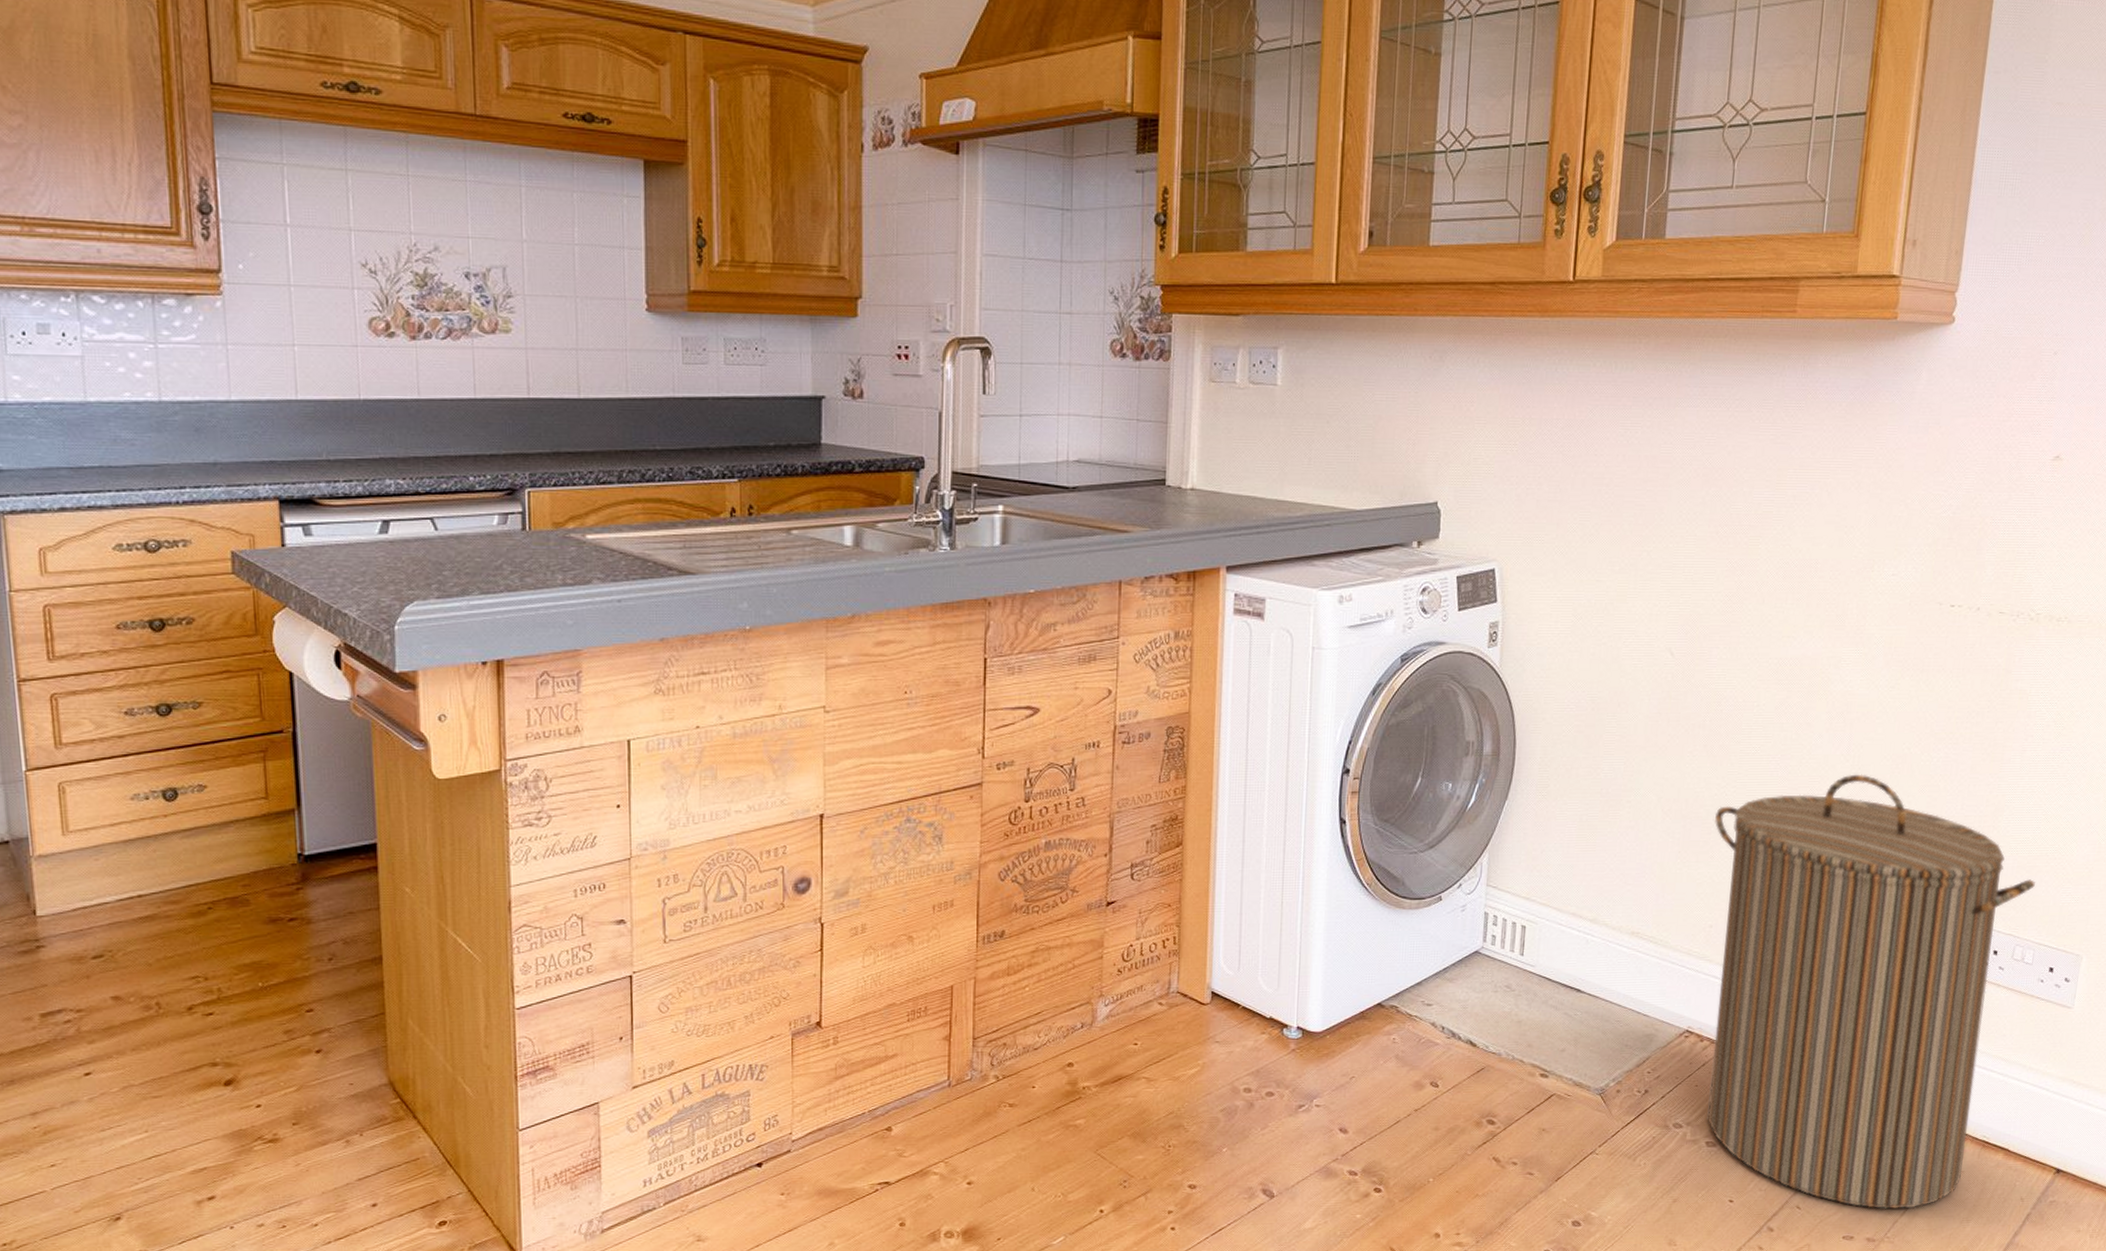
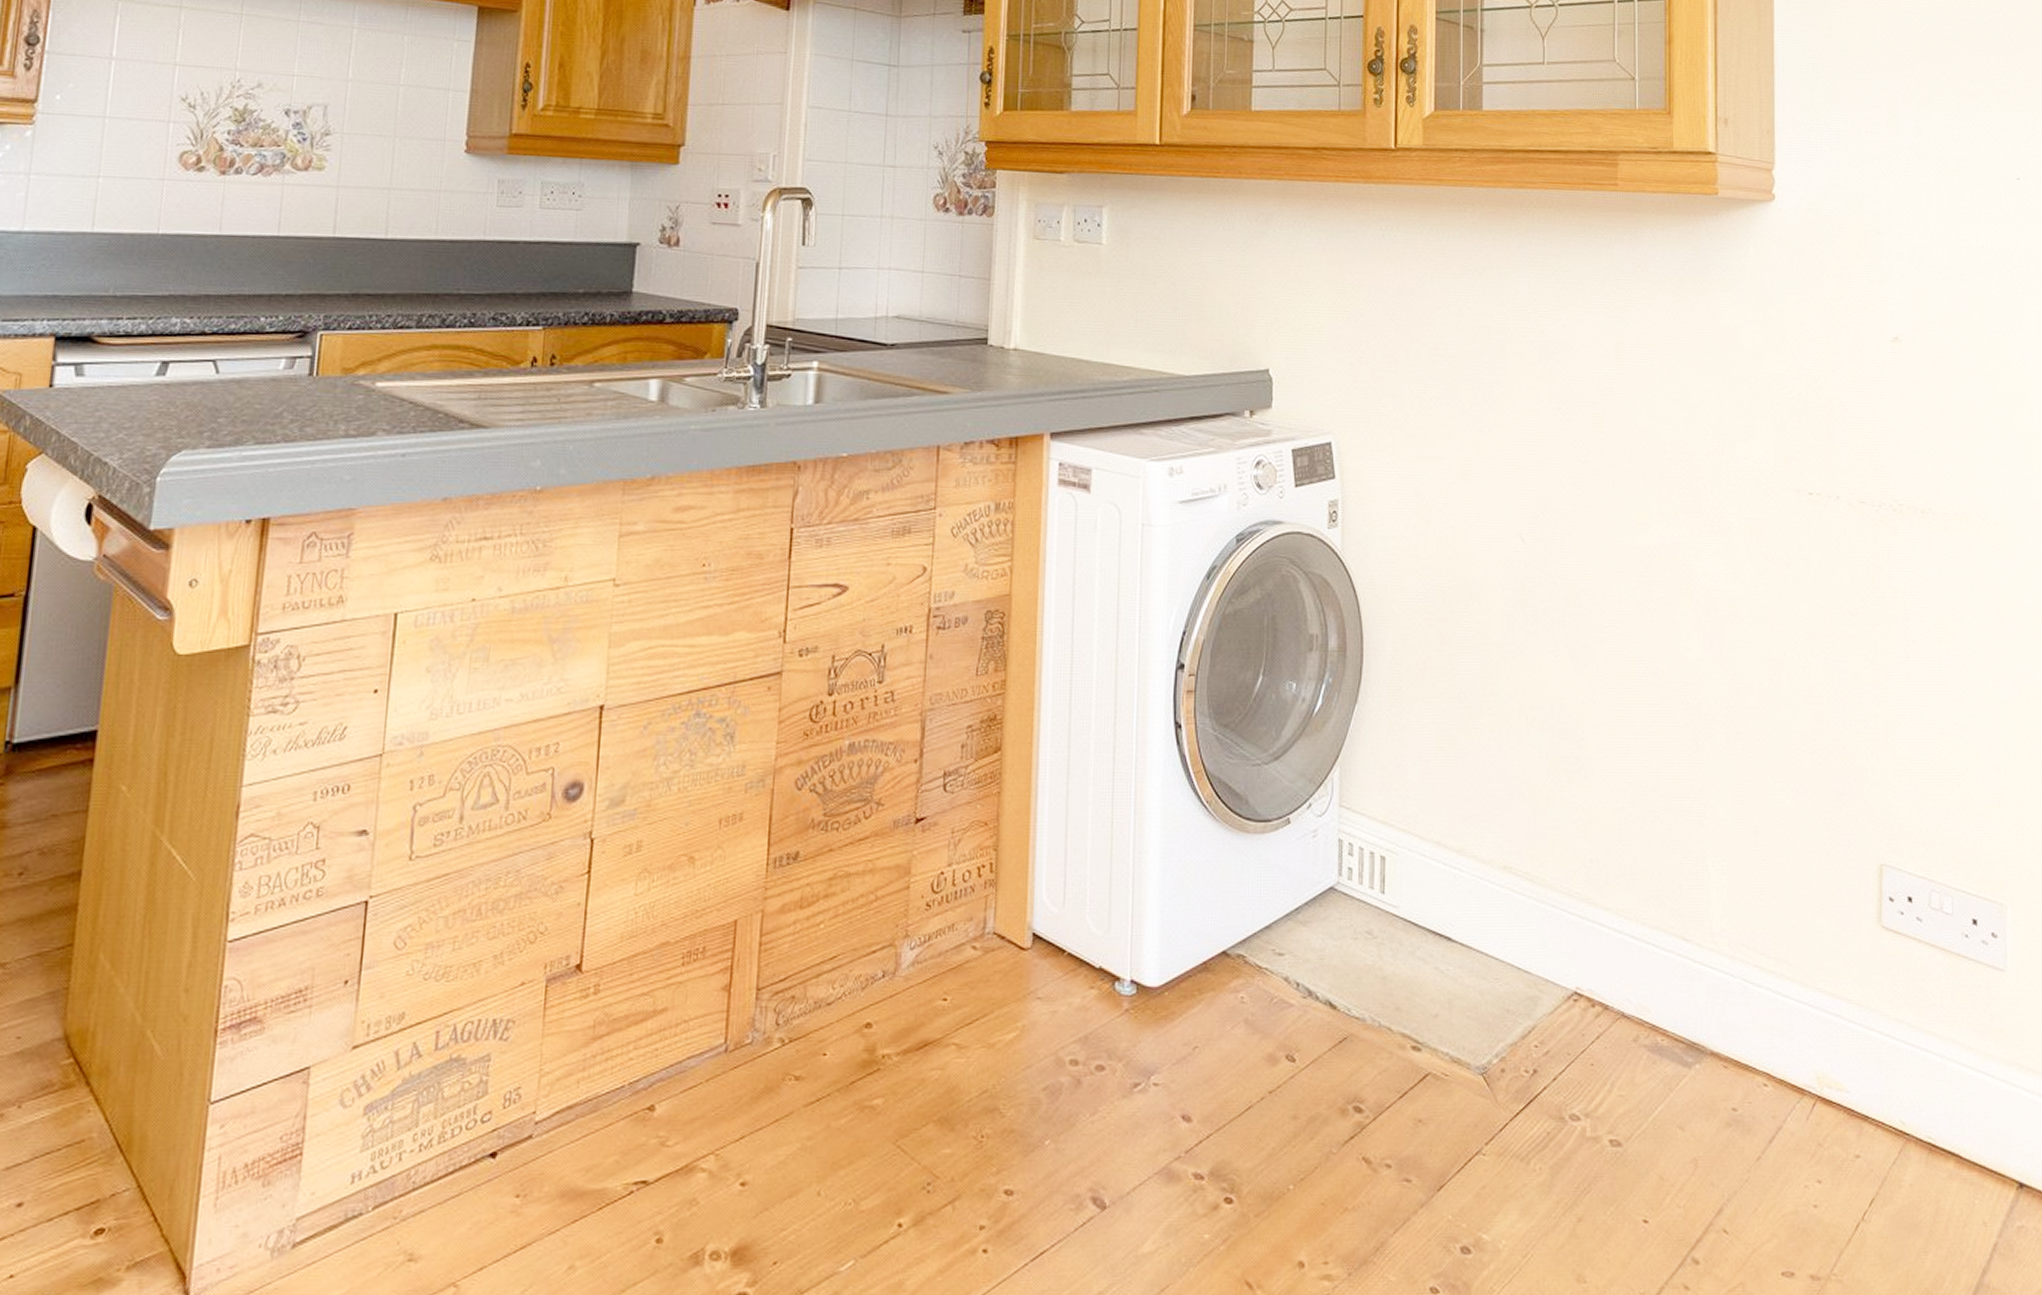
laundry hamper: present [1707,774,2035,1210] -> none [1585,681,1942,1236]

